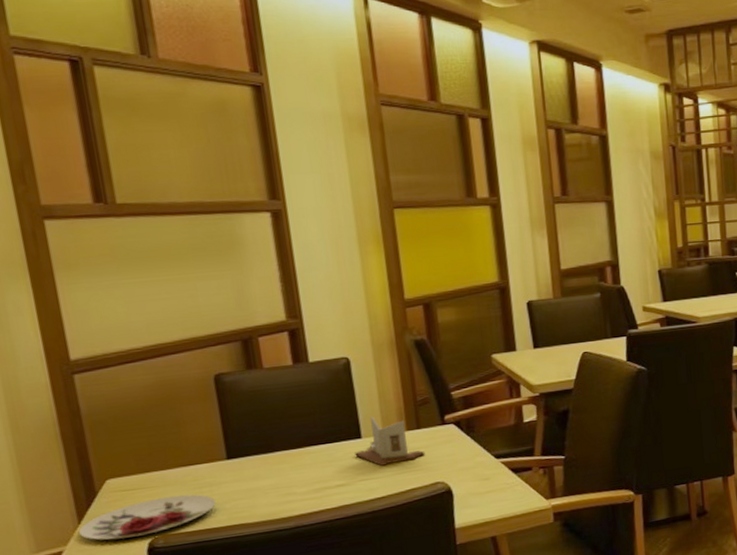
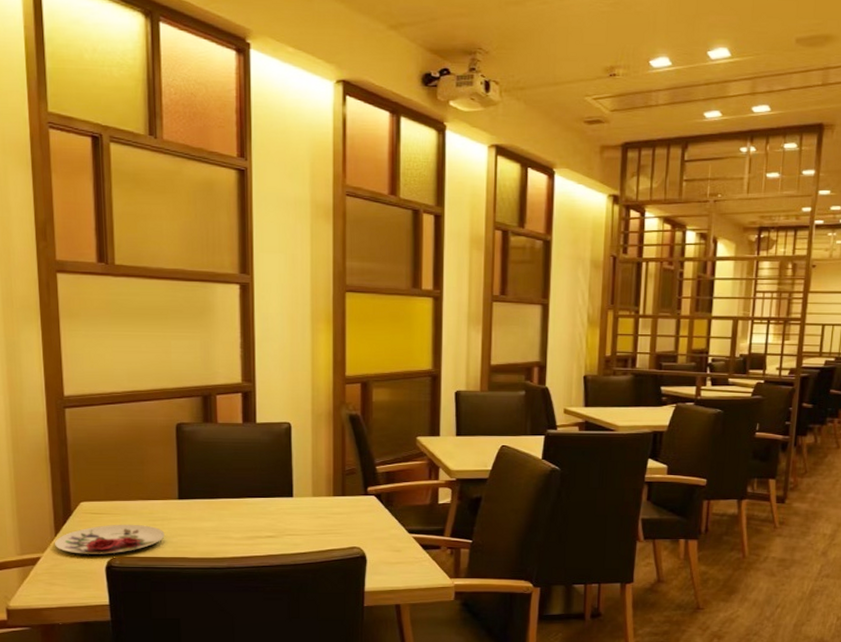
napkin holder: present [354,416,425,466] -> none [285,479,346,524]

